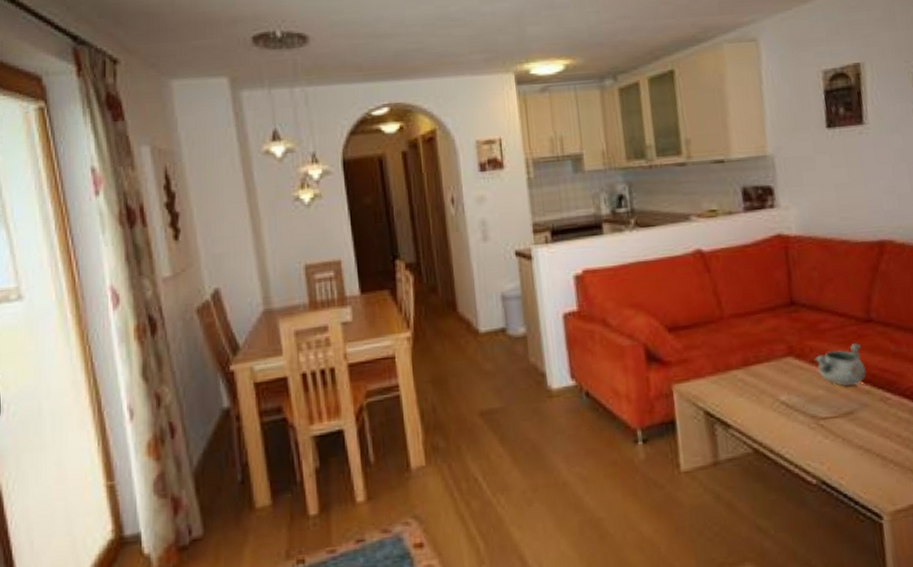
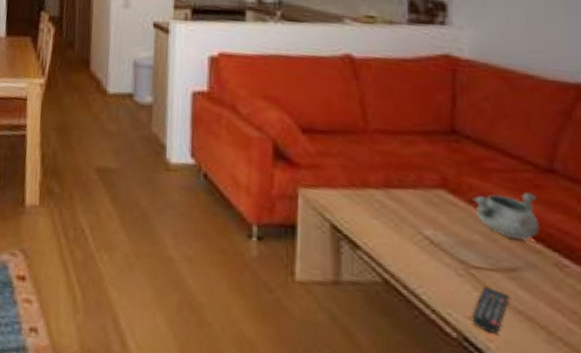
remote control: none [825,432,852,472] -> present [471,286,509,334]

